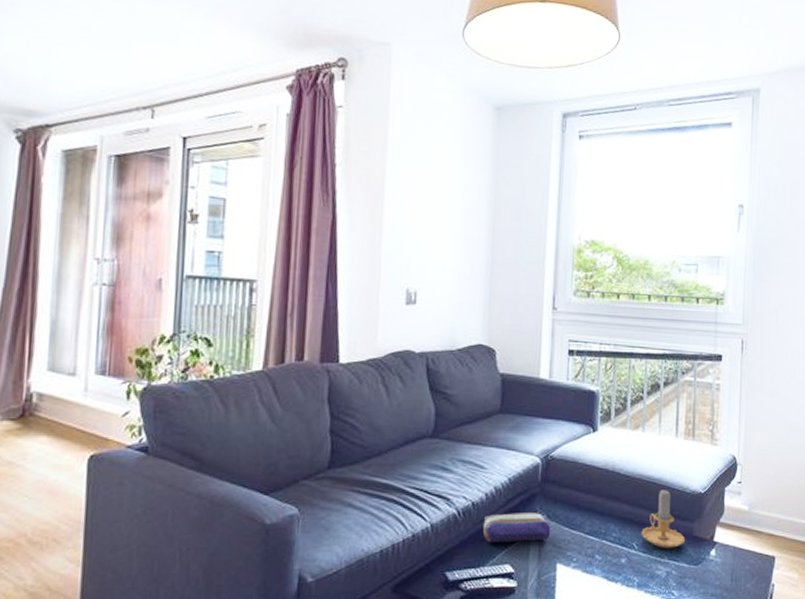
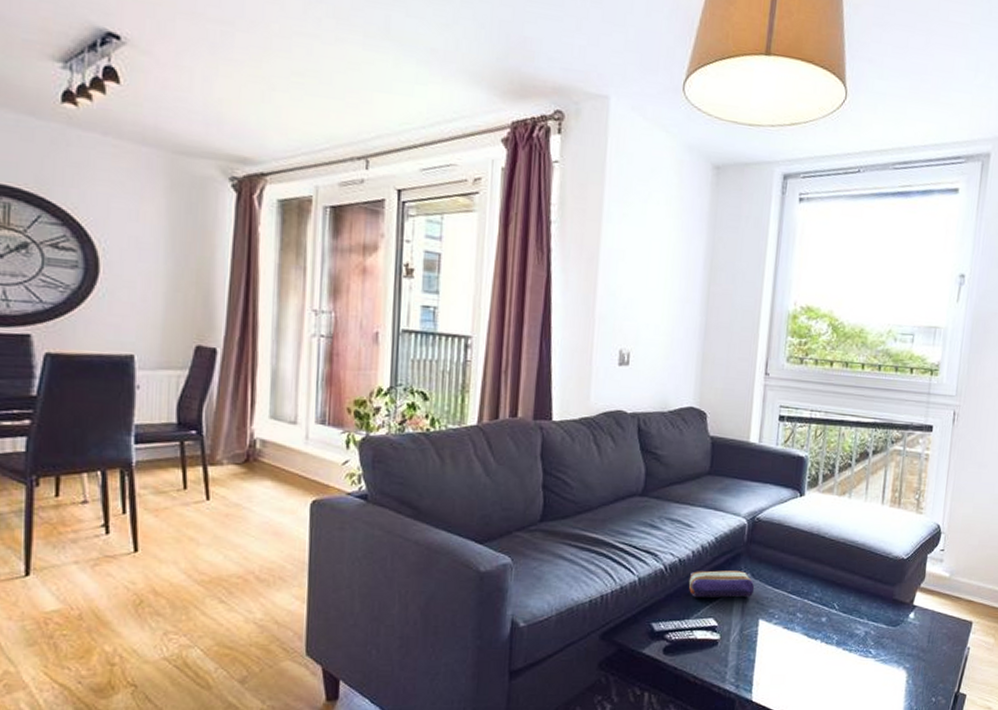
candle: present [641,488,686,548] -> none [842,553,886,610]

